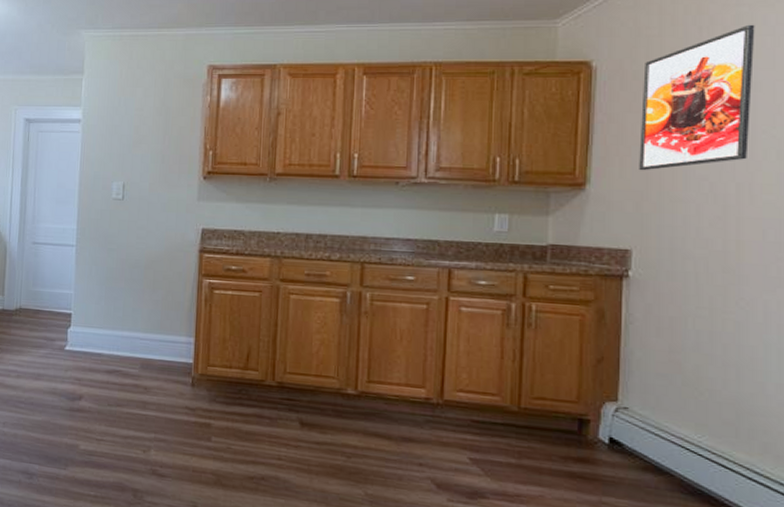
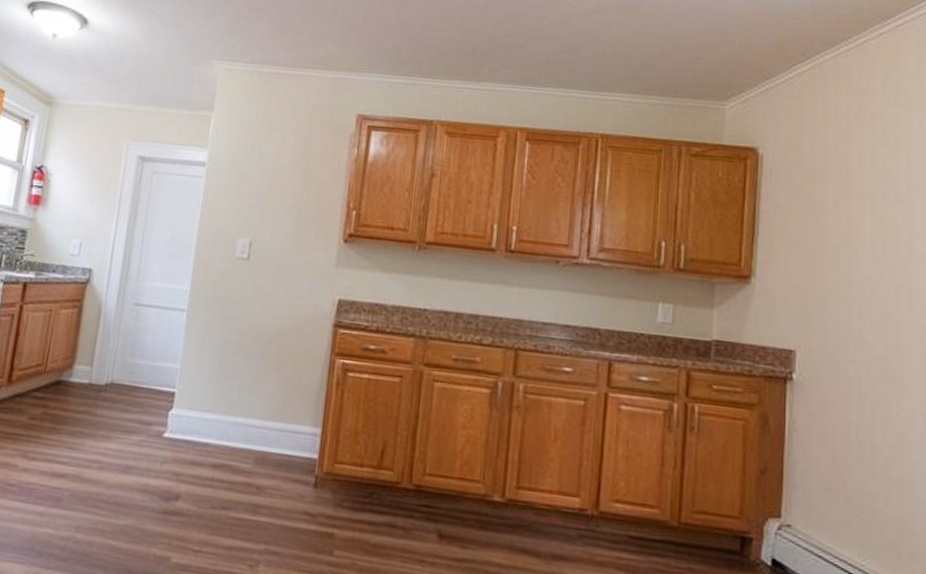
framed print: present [639,24,755,171] -> none [803,125,912,267]

